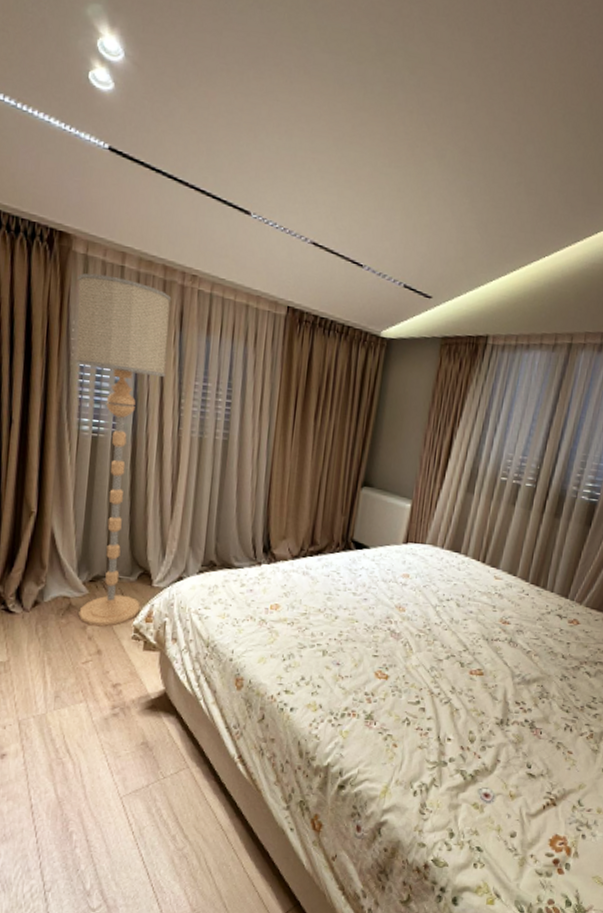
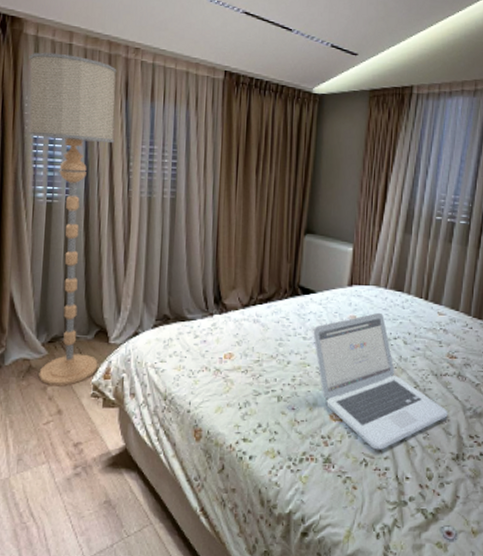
laptop: none [363,572,496,710] -> present [313,312,448,450]

